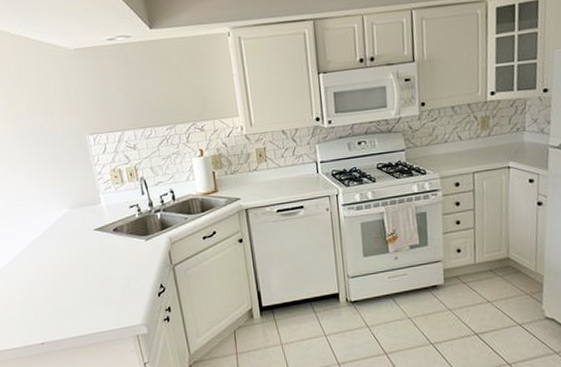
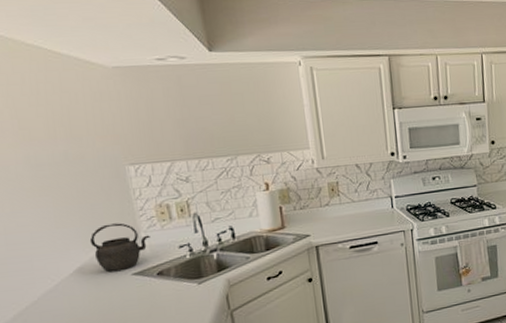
kettle: none [61,185,107,227] -> present [89,223,150,272]

